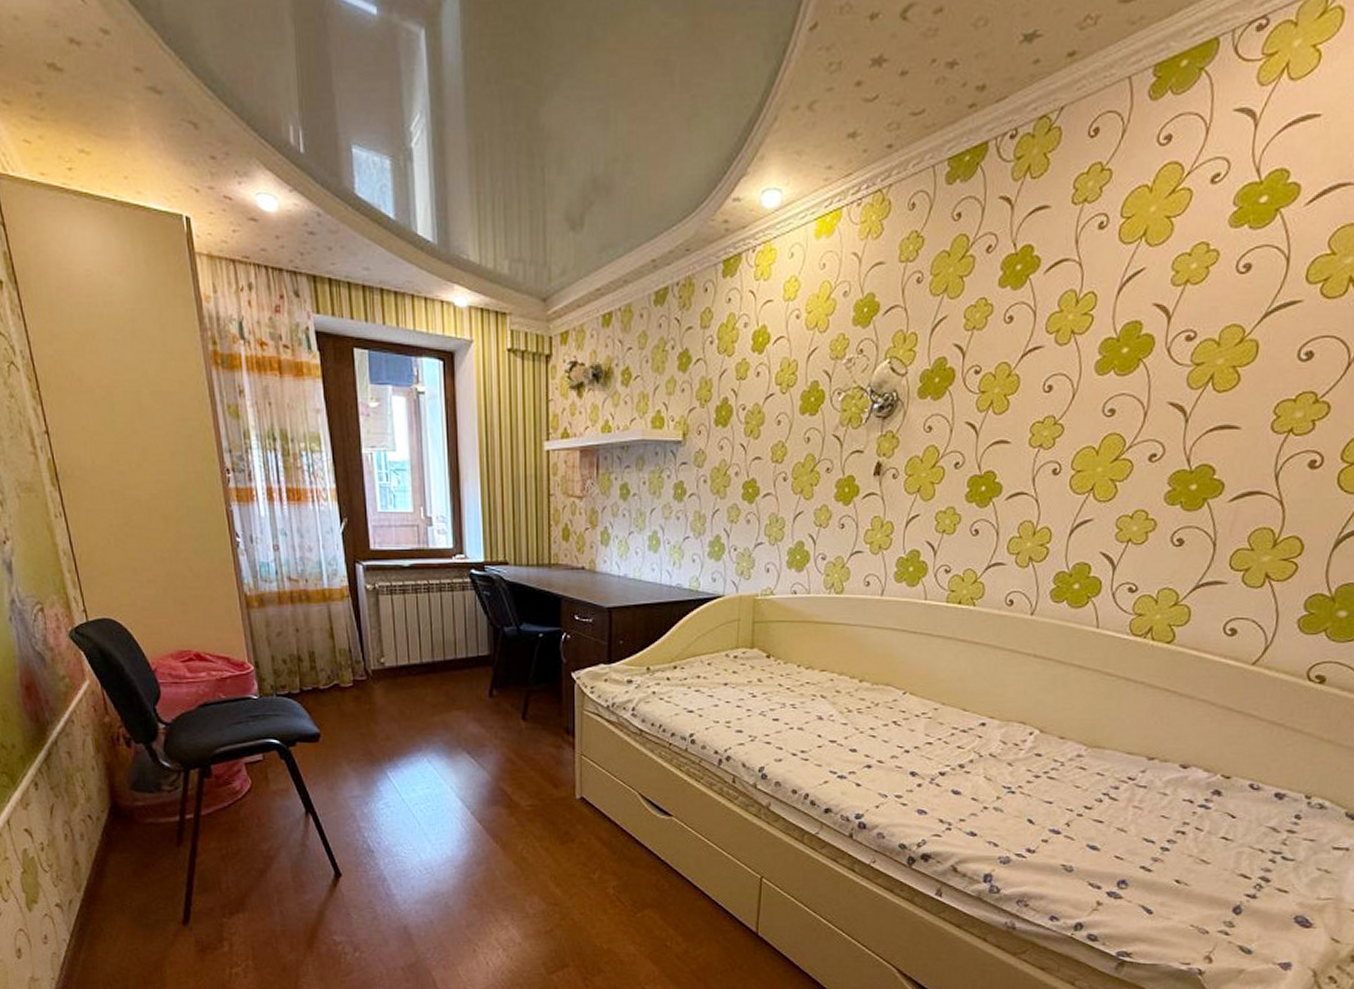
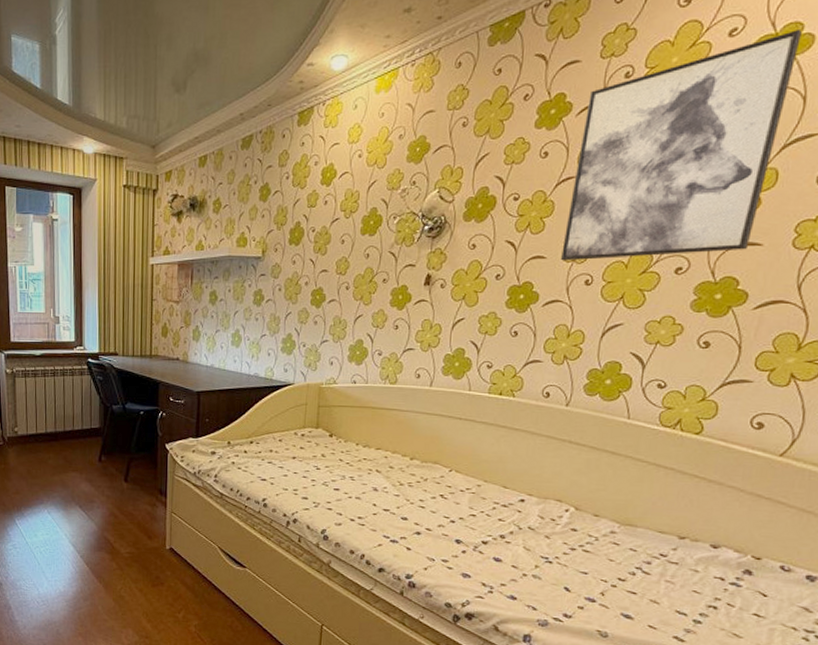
wall art: none [1027,178,1287,447] -> present [561,30,802,261]

